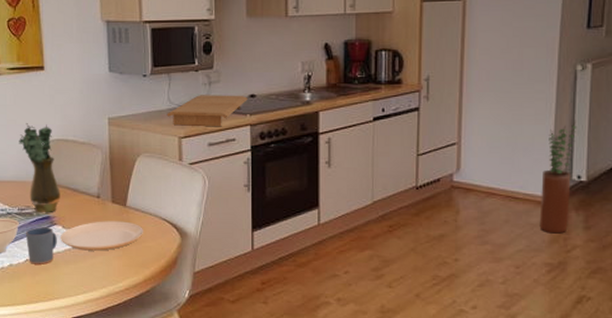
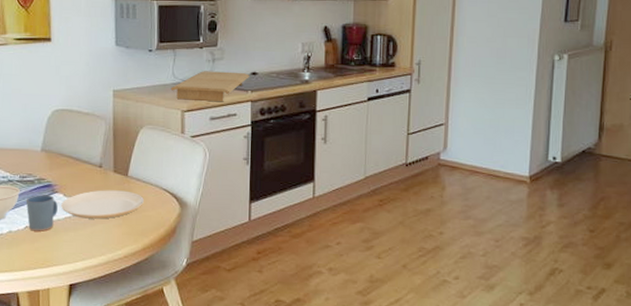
vase: present [19,123,60,213] -> none [23,93,63,181]
vase: present [539,120,577,234] -> none [518,105,554,210]

